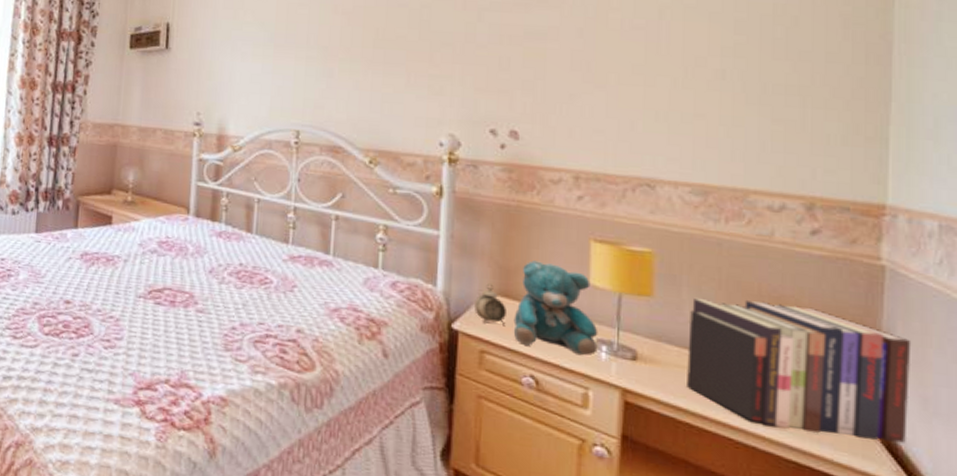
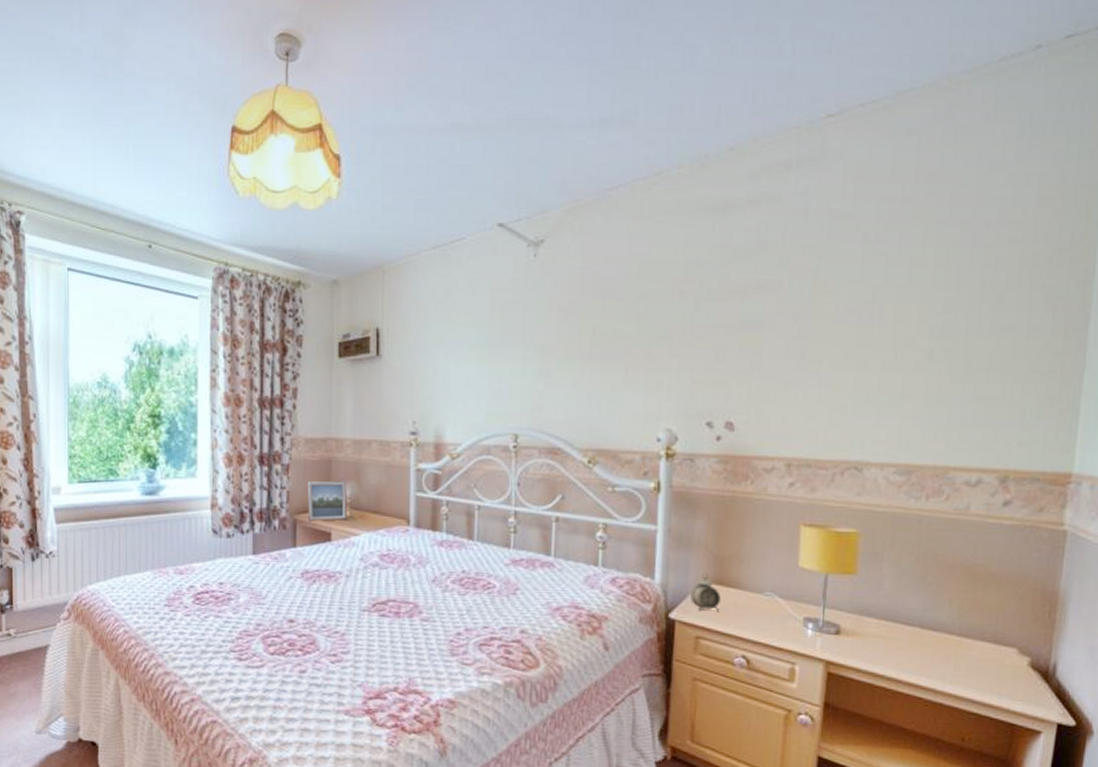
picture frame: none [90,164,131,205] -> present [307,480,348,521]
teddy bear: present [513,260,598,356] -> none [726,548,806,634]
books: present [687,298,912,443] -> none [884,571,1085,689]

